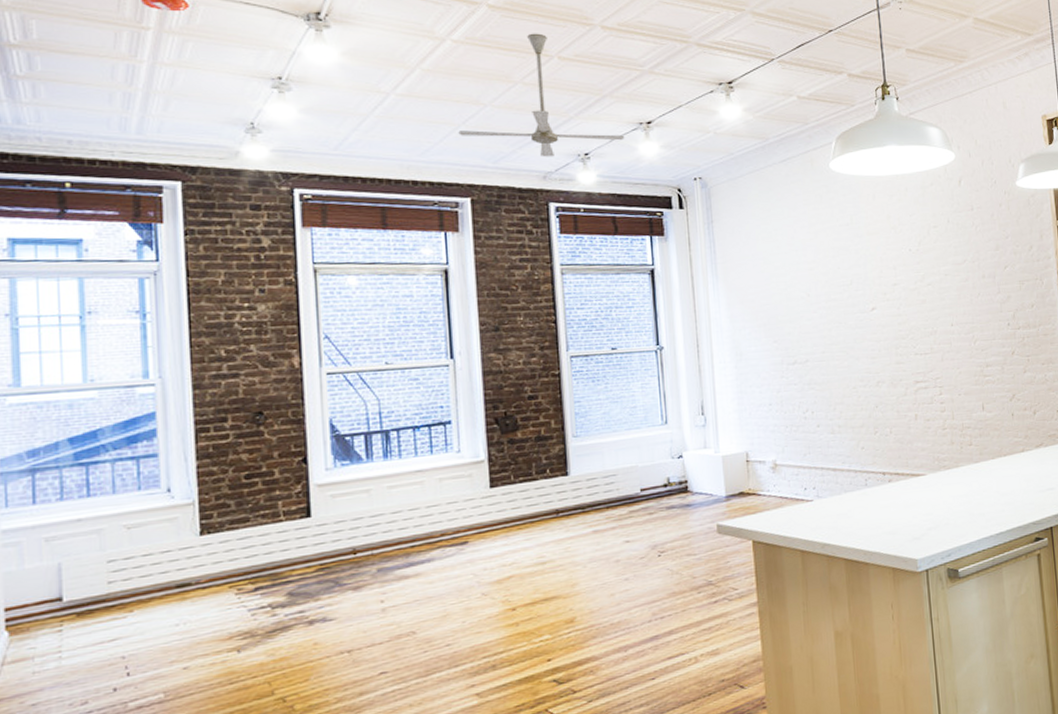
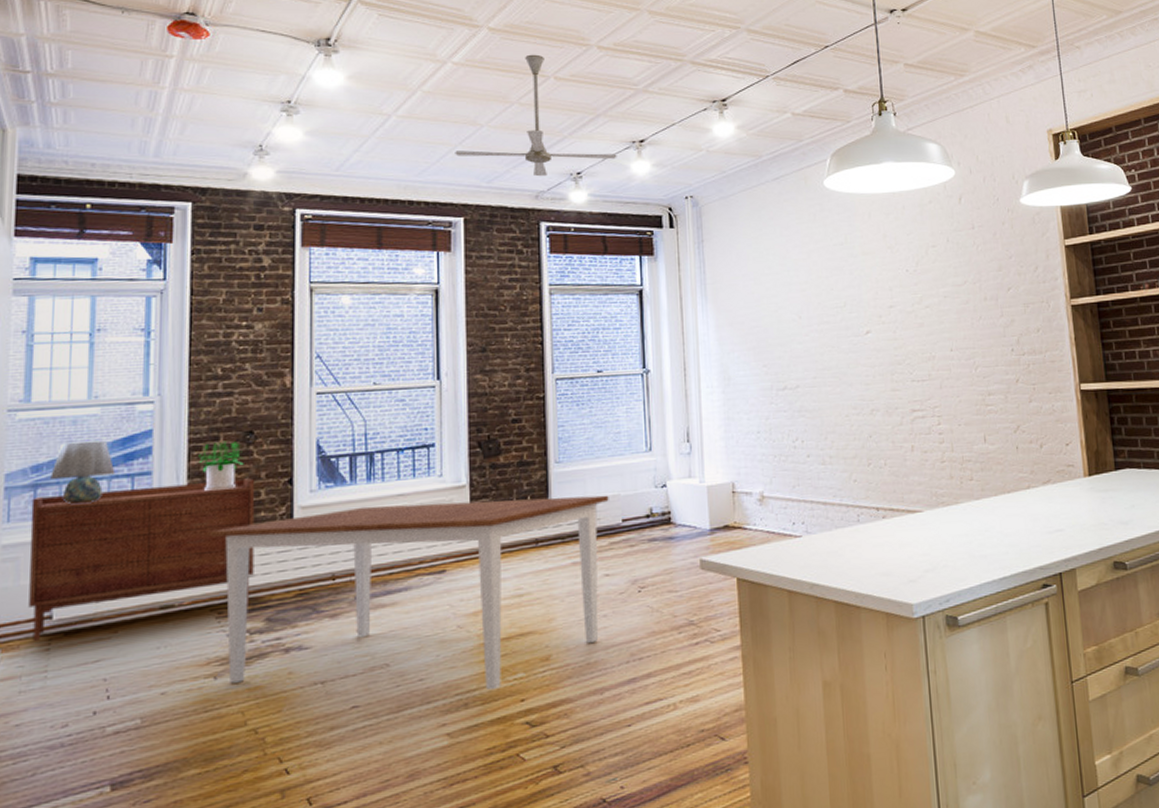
sideboard: none [30,458,272,624] -> present [28,478,255,642]
table lamp: none [49,423,119,487] -> present [50,440,116,504]
potted plant: none [206,422,255,472] -> present [198,440,244,491]
dining table: none [222,466,627,656] -> present [209,495,609,691]

